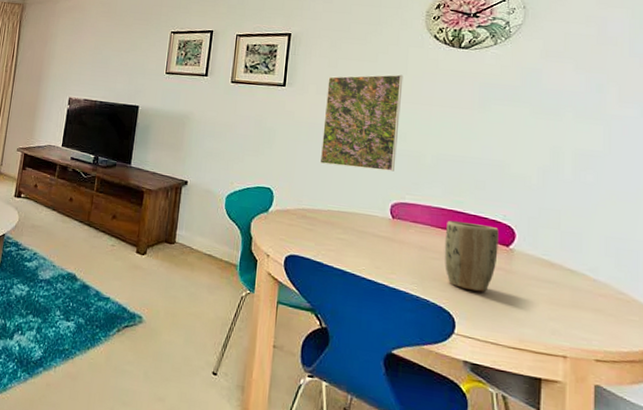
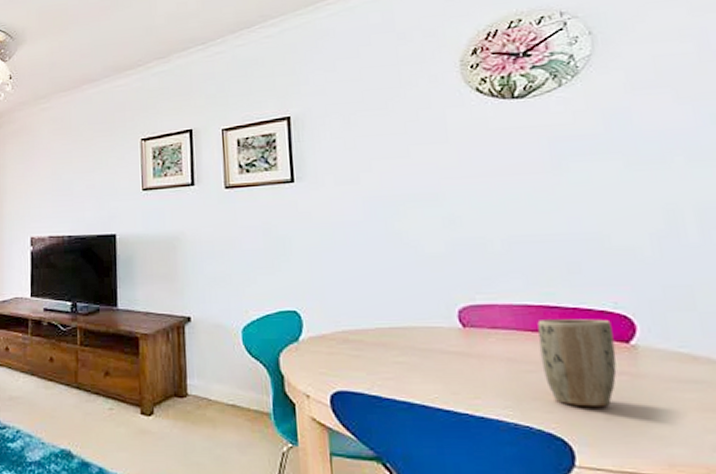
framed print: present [319,74,403,172] -> none [347,144,454,271]

